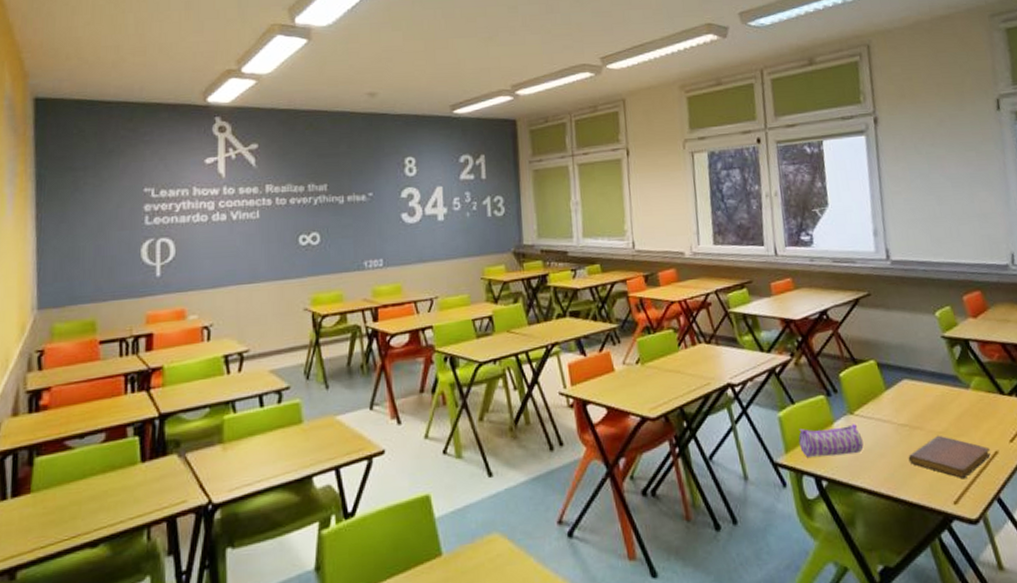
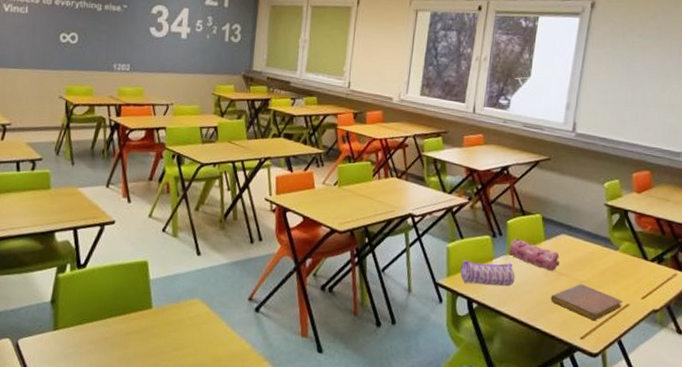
pencil case: none [848,392,910,426] -> present [509,238,560,272]

